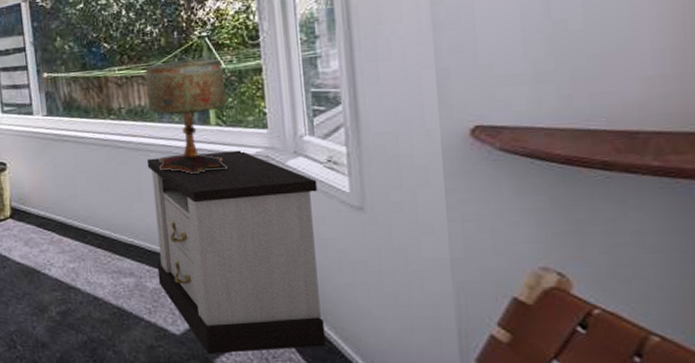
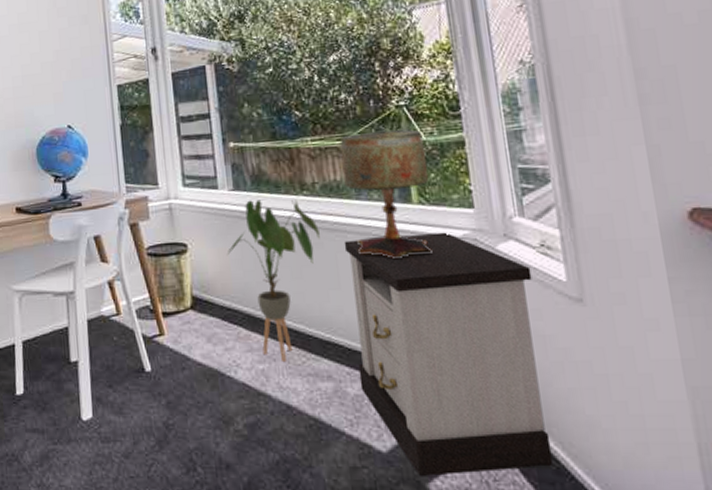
house plant: none [41,123,125,261] -> present [226,199,320,361]

